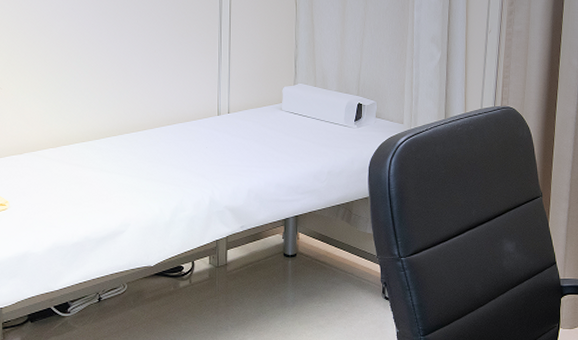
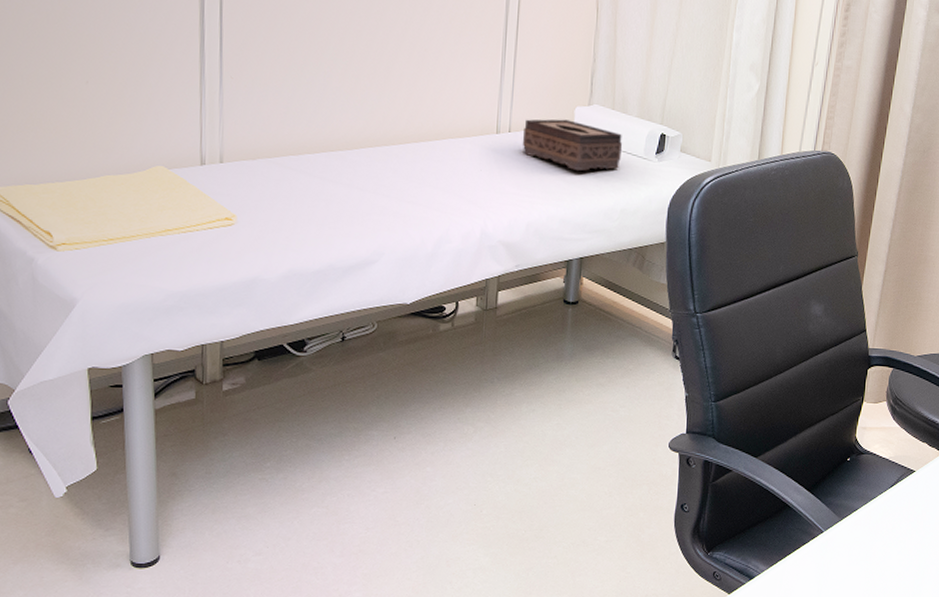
tissue box: none [240,99,326,142] -> present [522,119,623,172]

